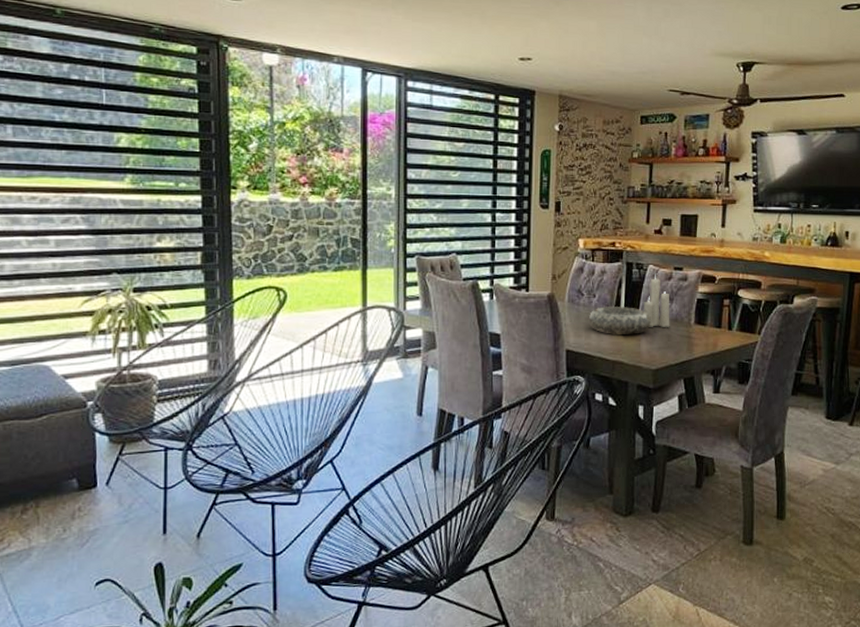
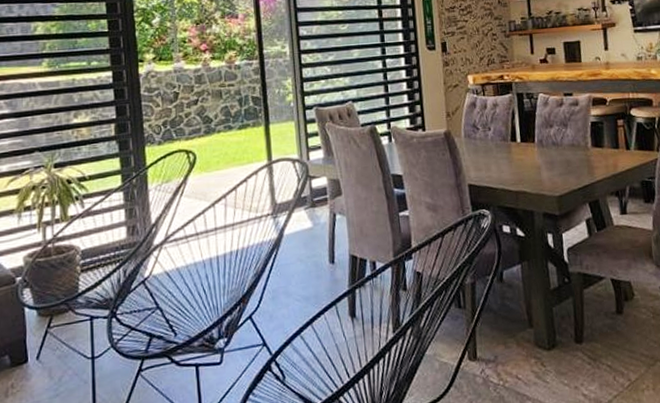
decorative bowl: present [588,306,651,334] -> none [486,136,549,165]
candle: present [644,273,670,327] -> none [539,101,568,155]

